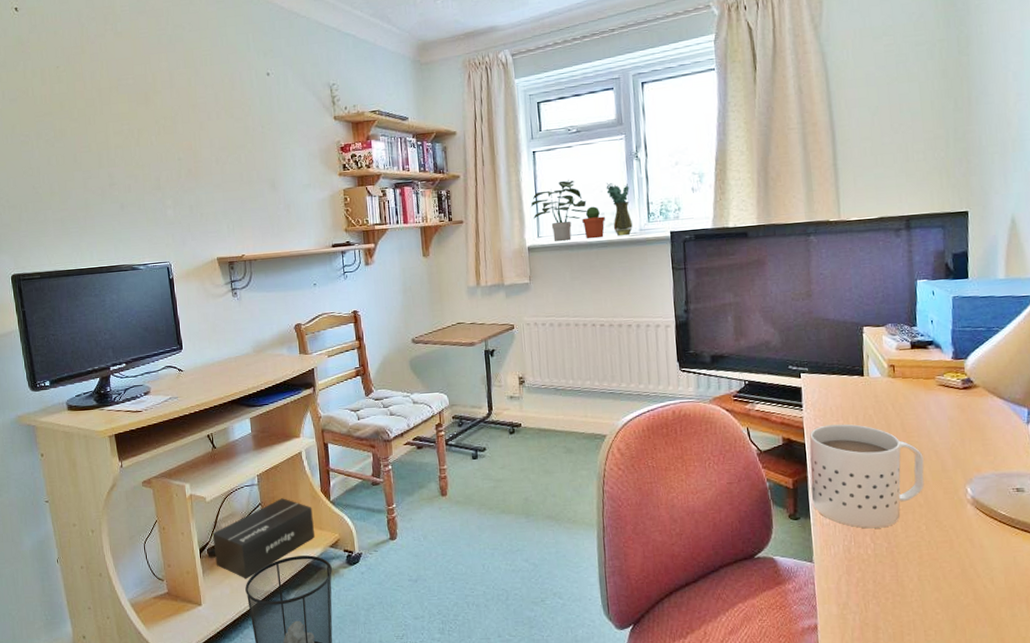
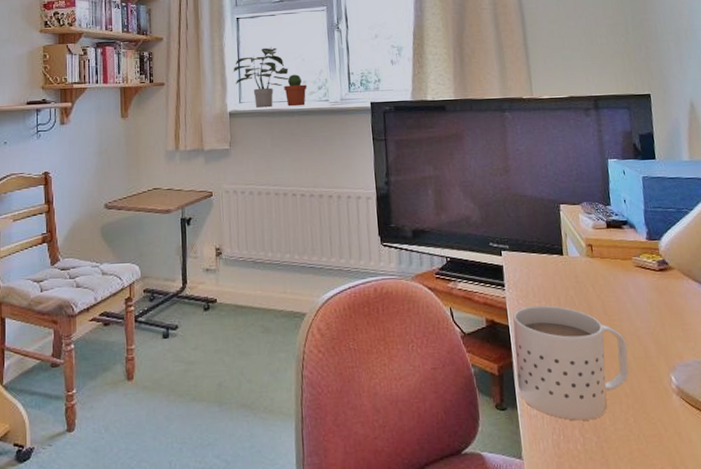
vase: present [606,182,633,237] -> none [308,51,334,105]

